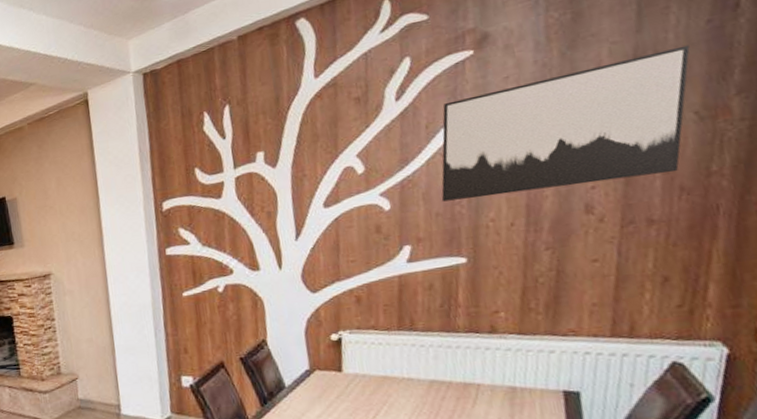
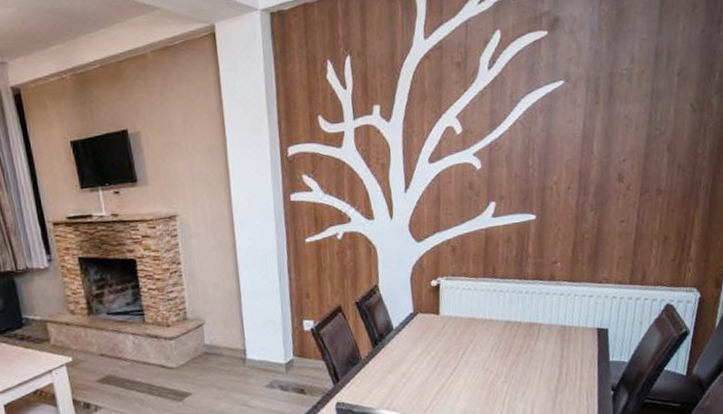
wall art: present [441,45,690,202] -> none [519,49,690,165]

